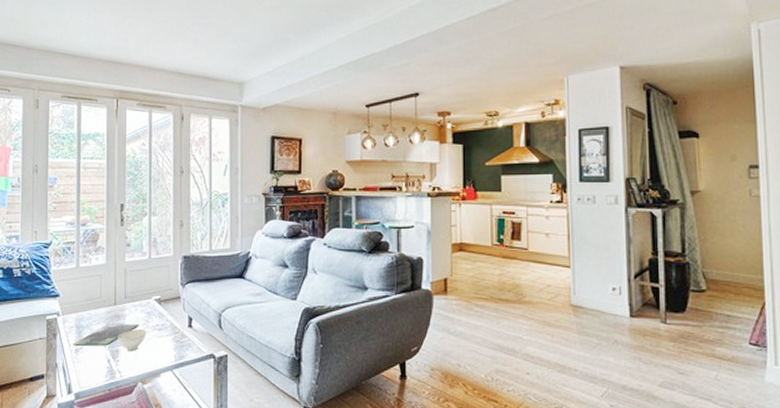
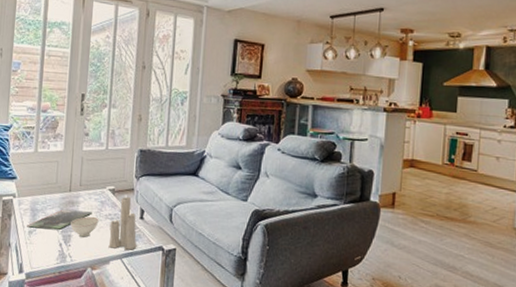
candle: none [158,303,187,361] -> present [108,195,137,250]

